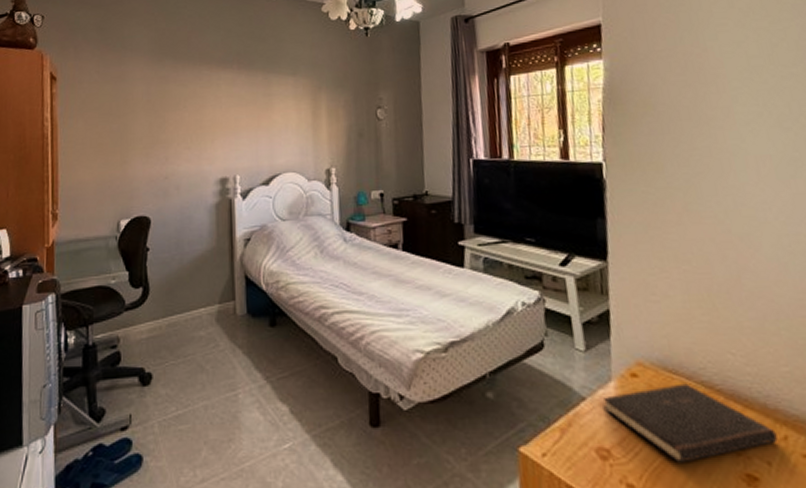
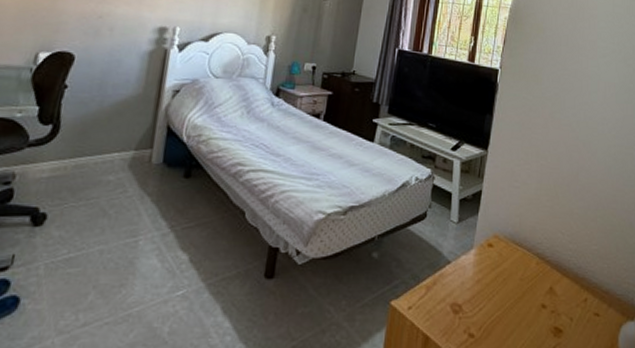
hardcover book: present [603,383,778,464] -> none [463,254,580,318]

